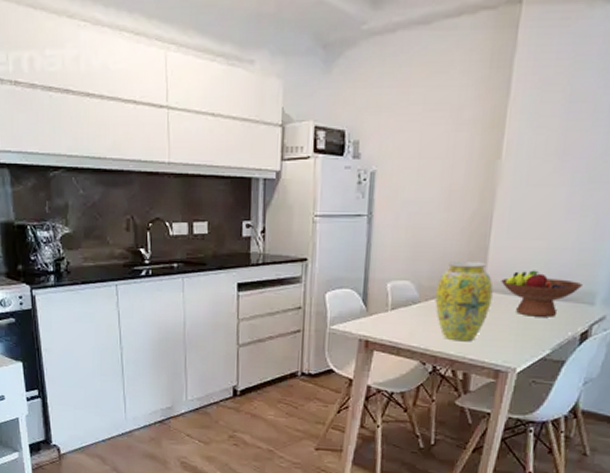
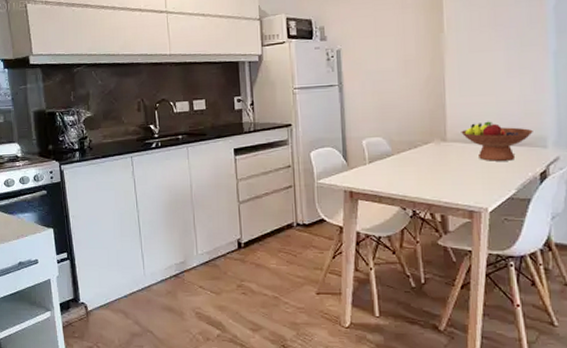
vase: present [435,261,493,342] -> none [405,117,456,187]

